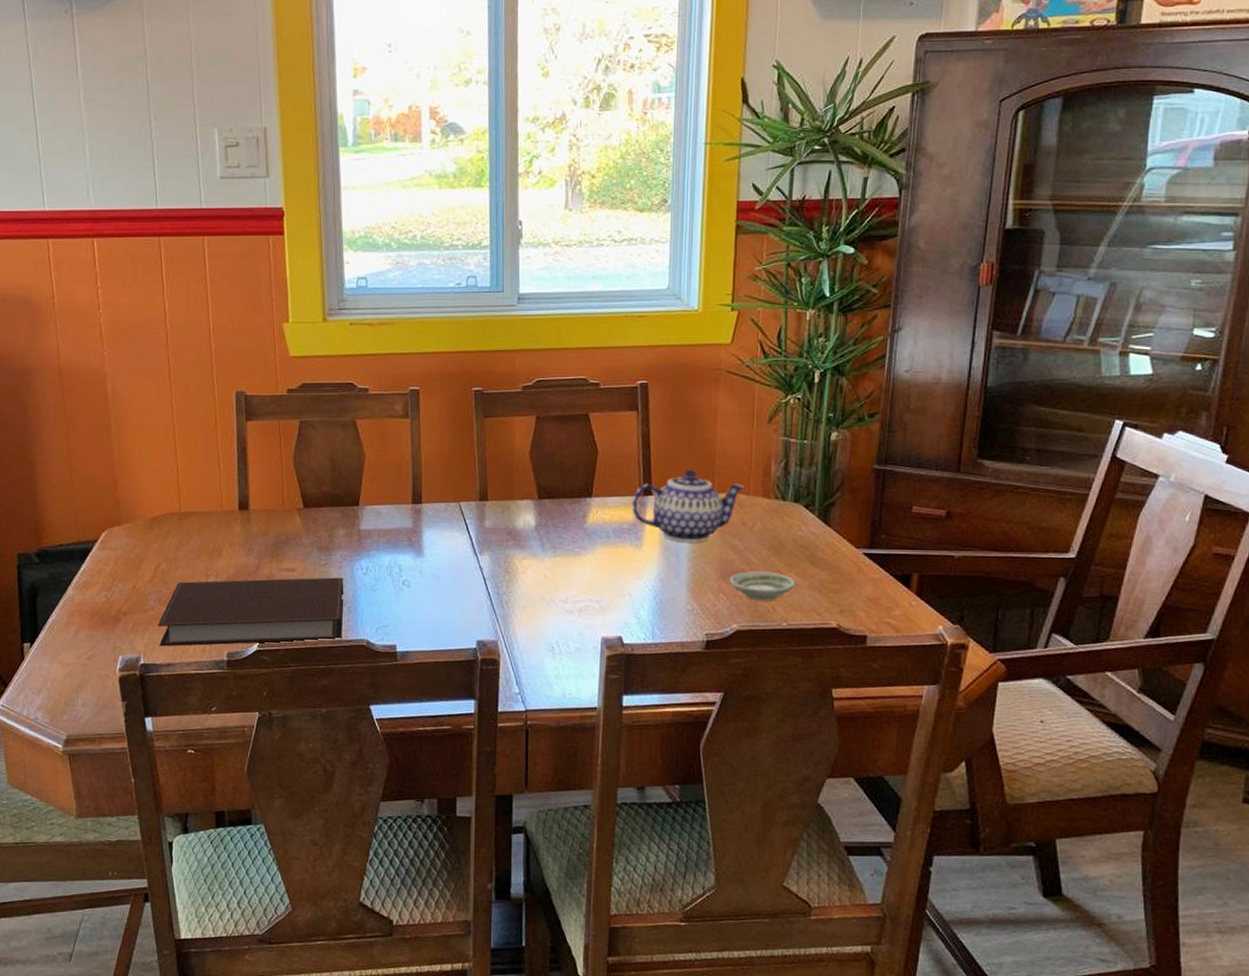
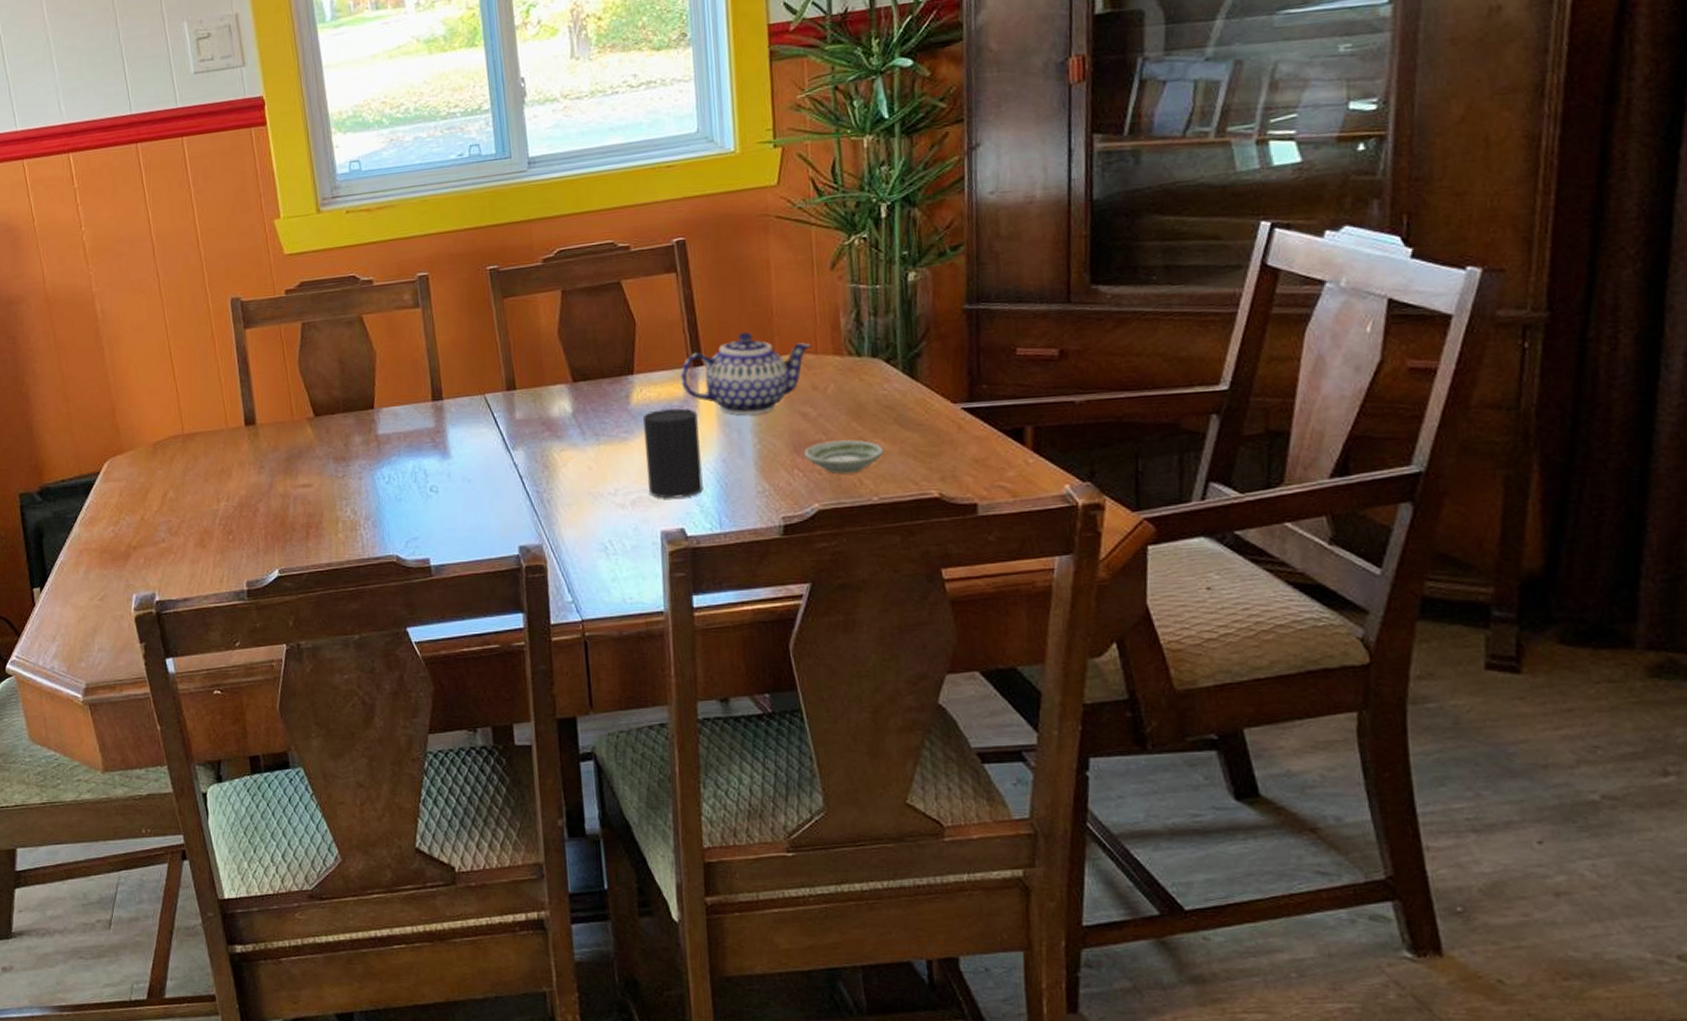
notebook: present [157,577,344,647] -> none [170,489,370,581]
cup: none [595,531,644,610] -> present [642,408,703,499]

